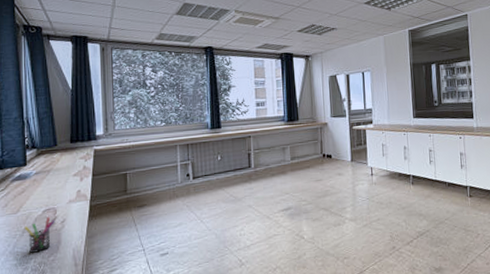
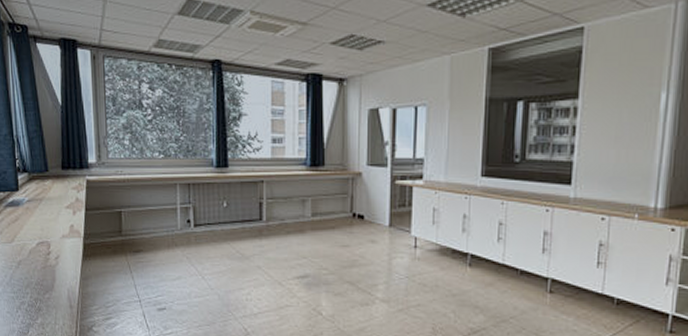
pen holder: present [24,216,56,253] -> none [19,250,50,288]

